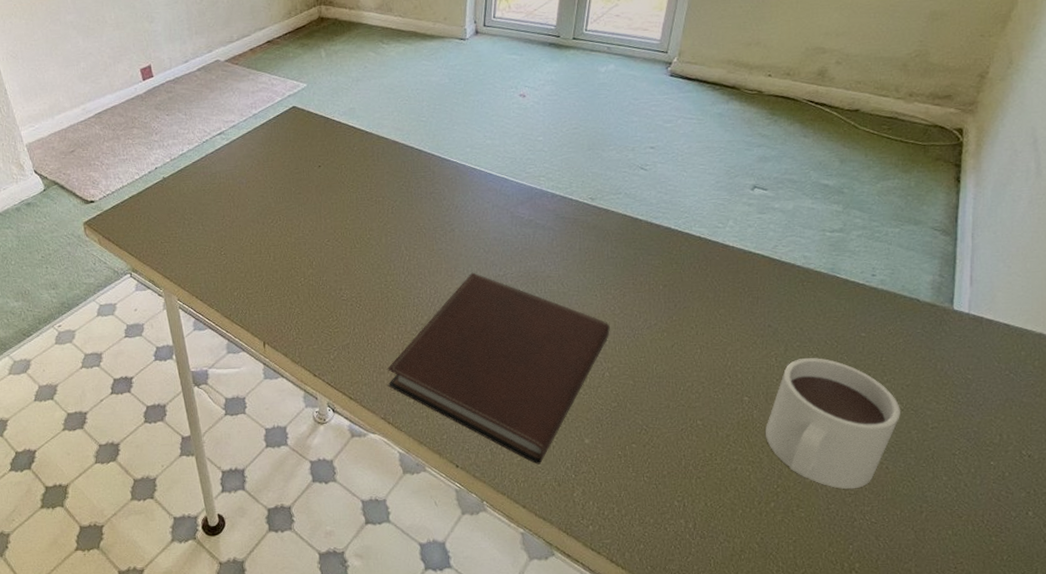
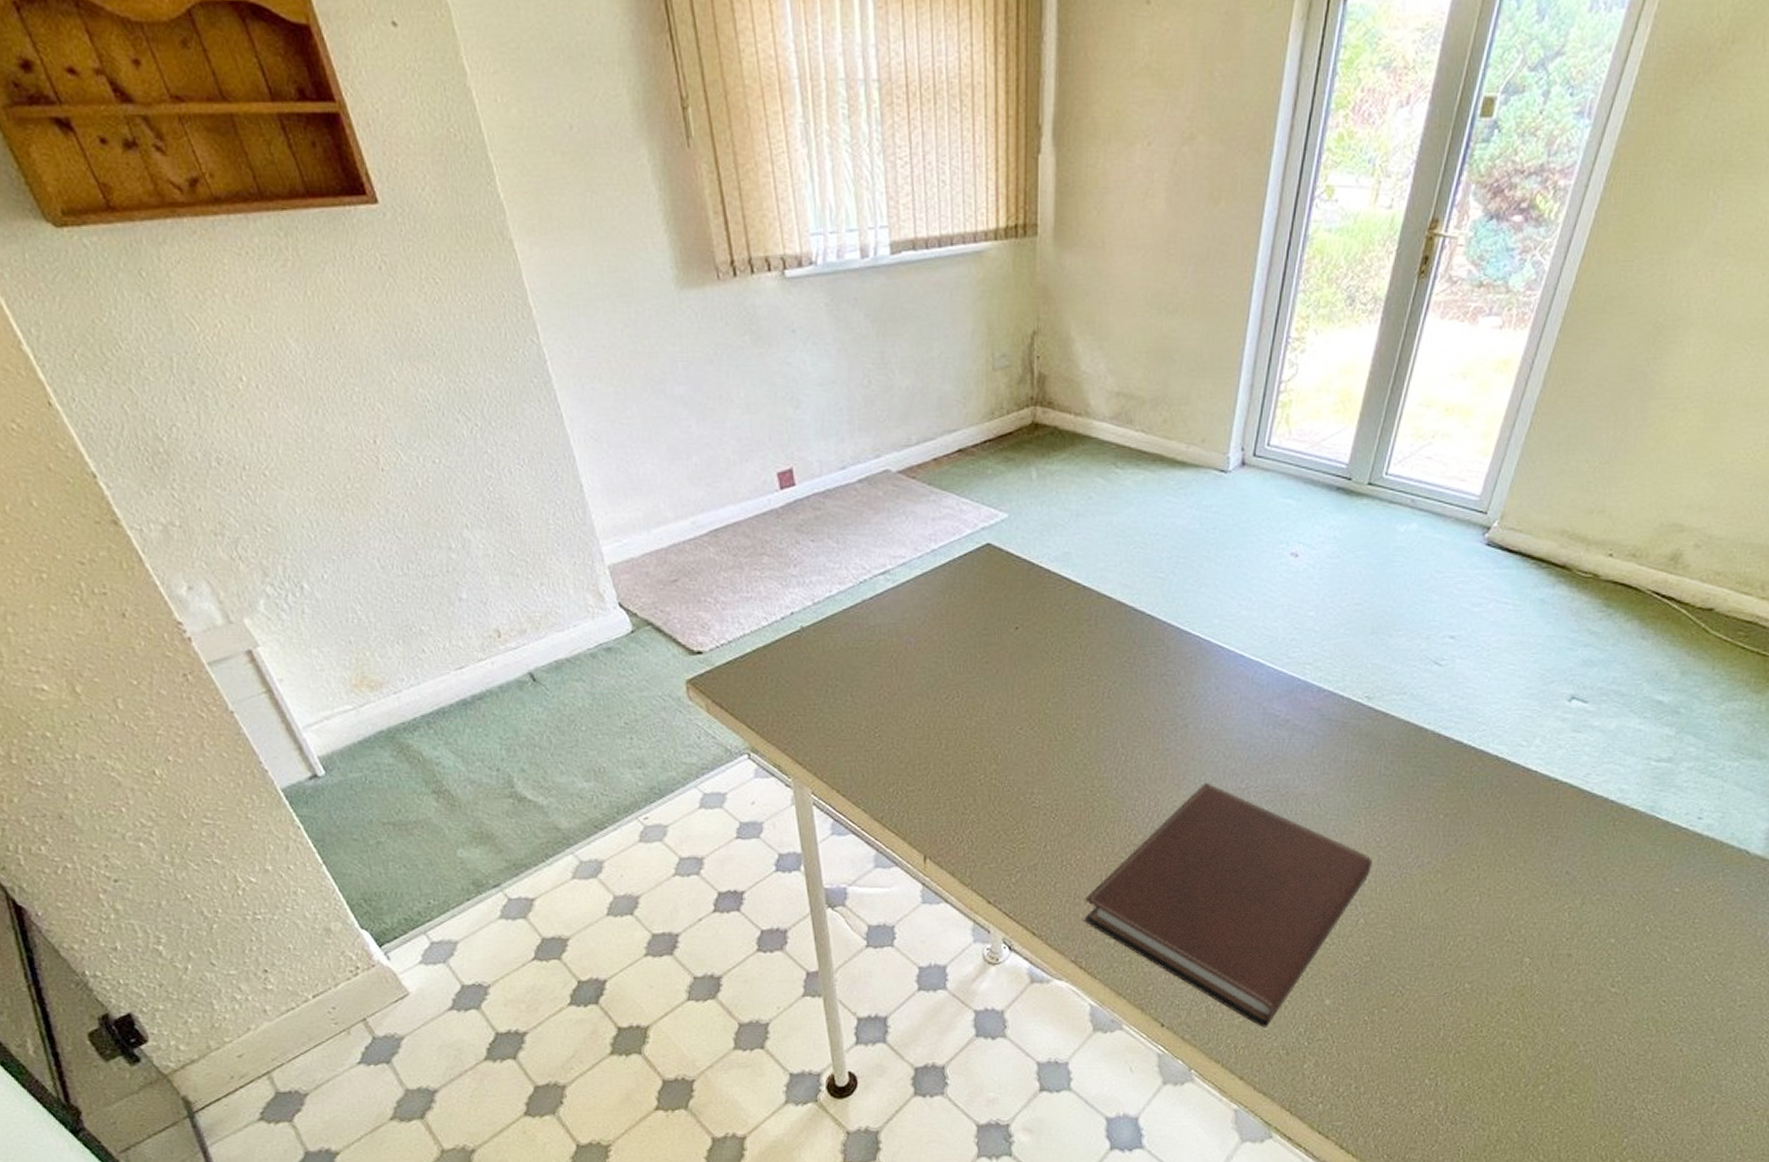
mug: present [765,358,900,490] -> none [1543,915,1707,1074]

